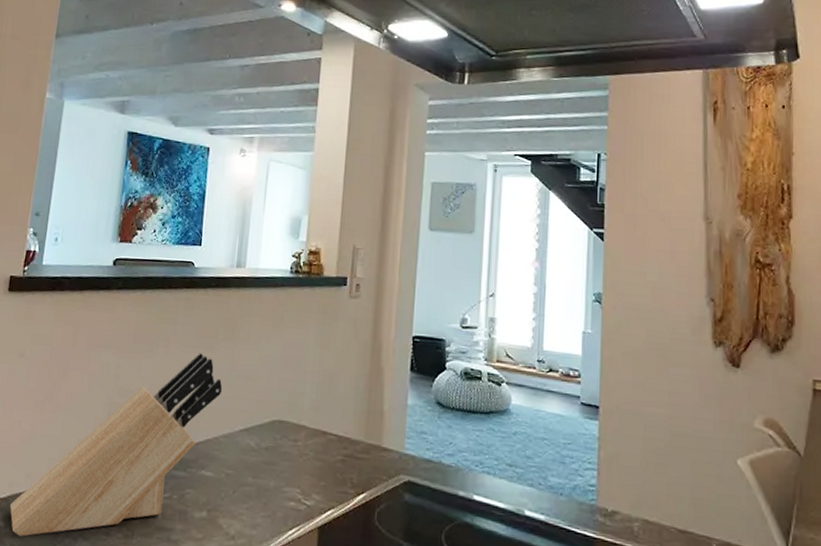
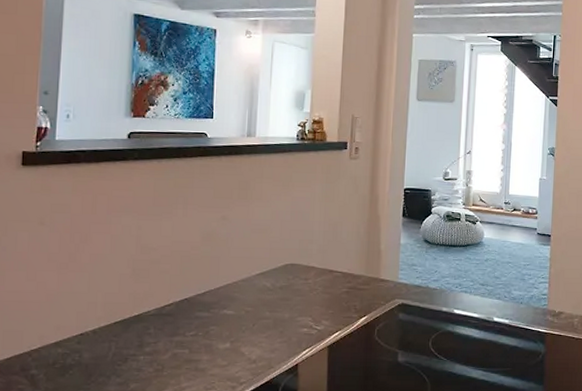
knife block: present [10,353,223,537] -> none [42,212,239,380]

